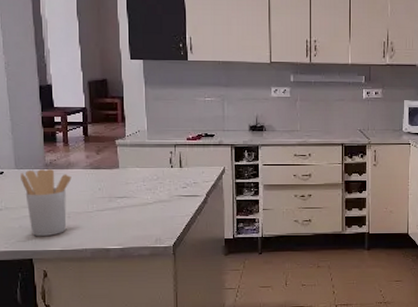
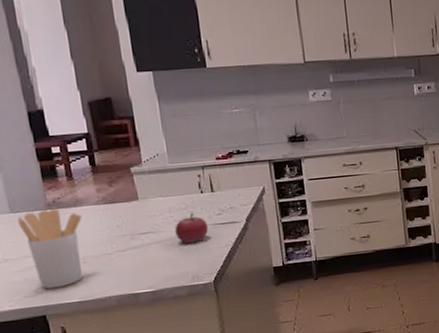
fruit: none [146,184,174,210] -> present [174,212,209,244]

